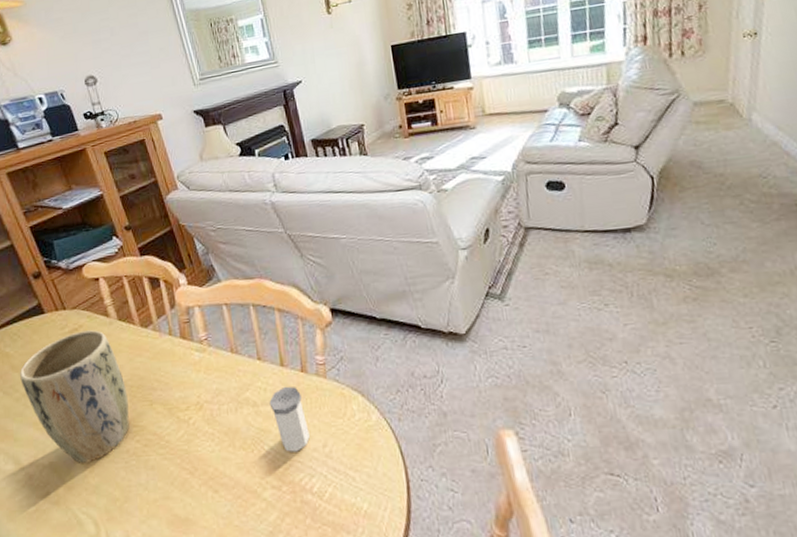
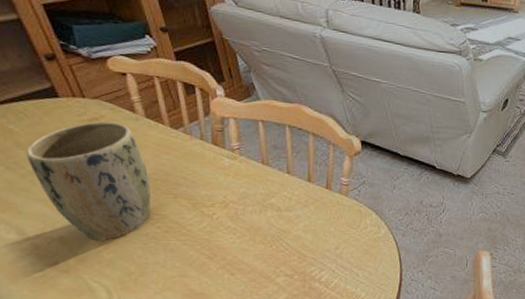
salt shaker: present [269,386,310,452] -> none [292,198,325,250]

